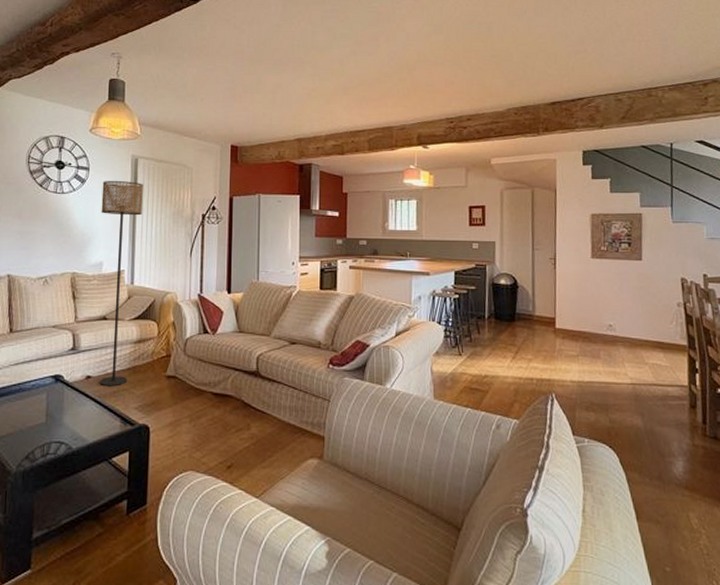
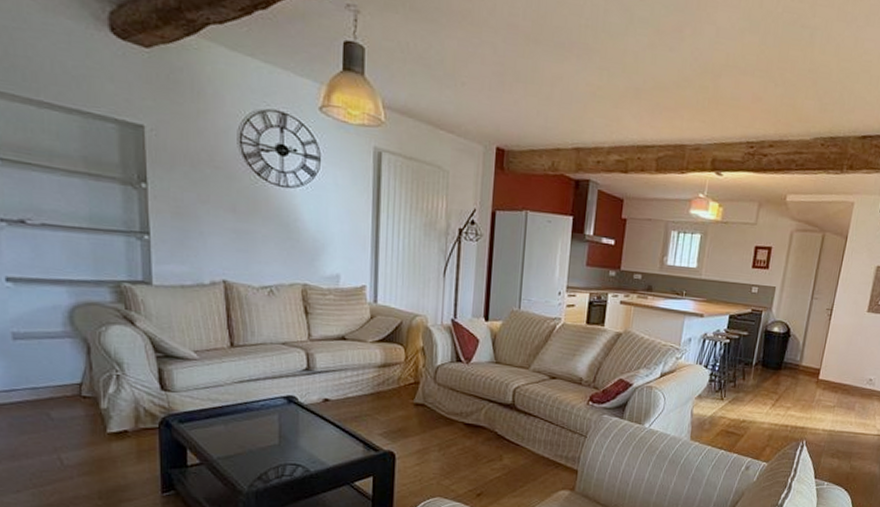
floor lamp: present [99,181,143,387] -> none [336,176,388,412]

